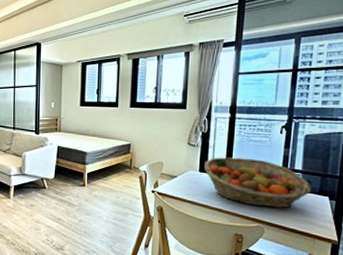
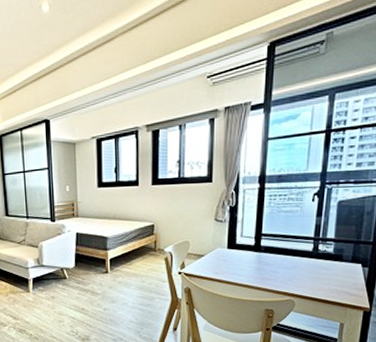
fruit basket: present [204,157,311,208] -> none [233,230,344,280]

